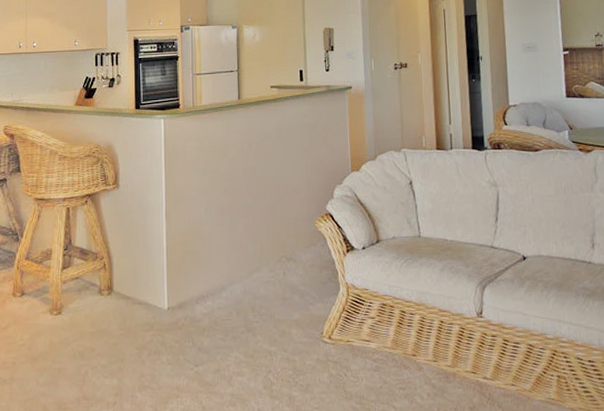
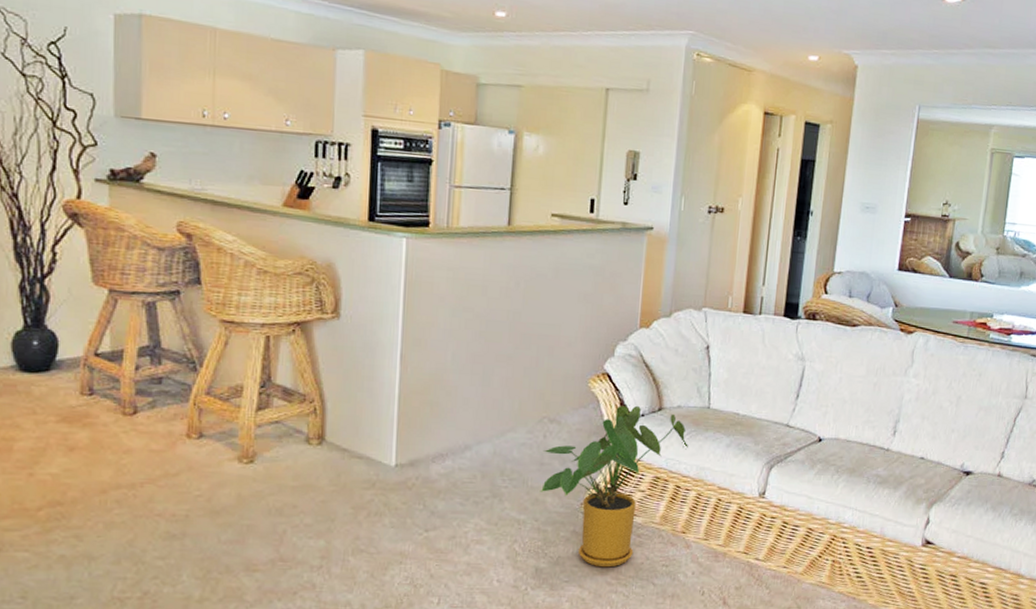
house plant: none [284,239,407,393] -> present [540,405,688,568]

